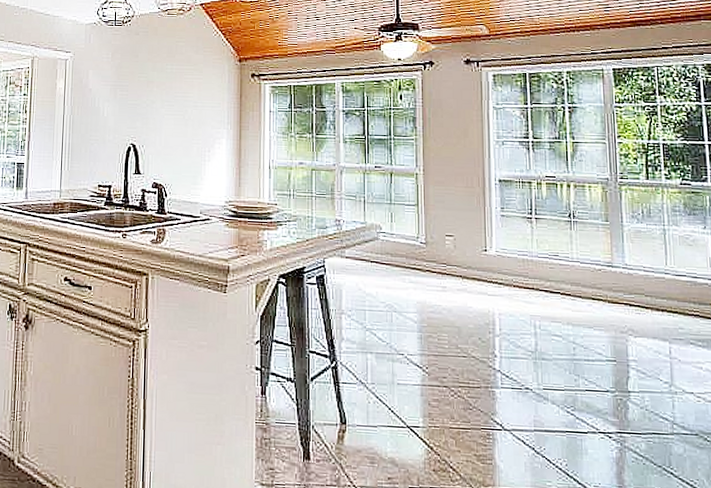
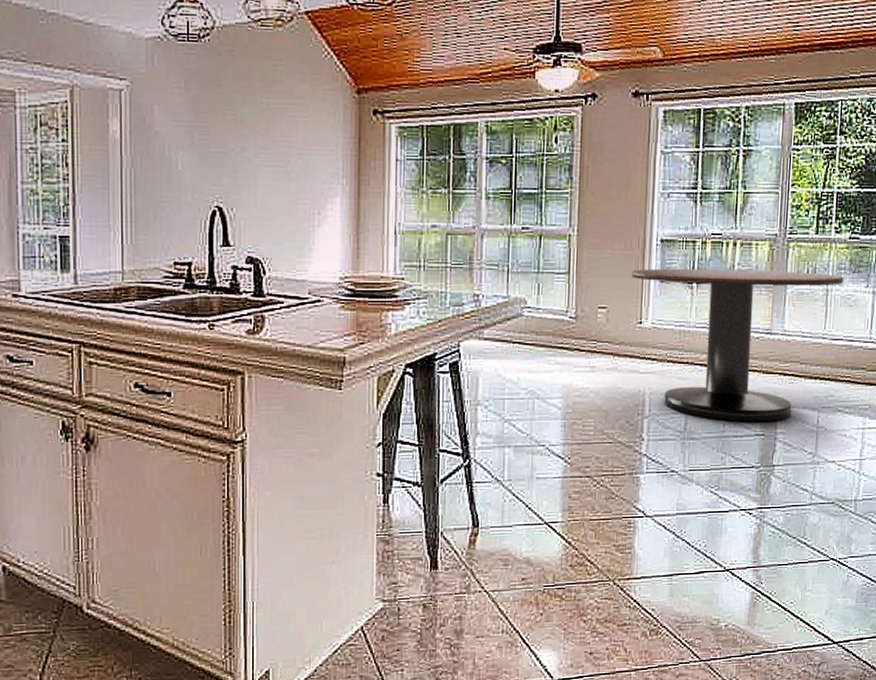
dining table: none [474,204,680,349] -> present [631,268,844,422]

